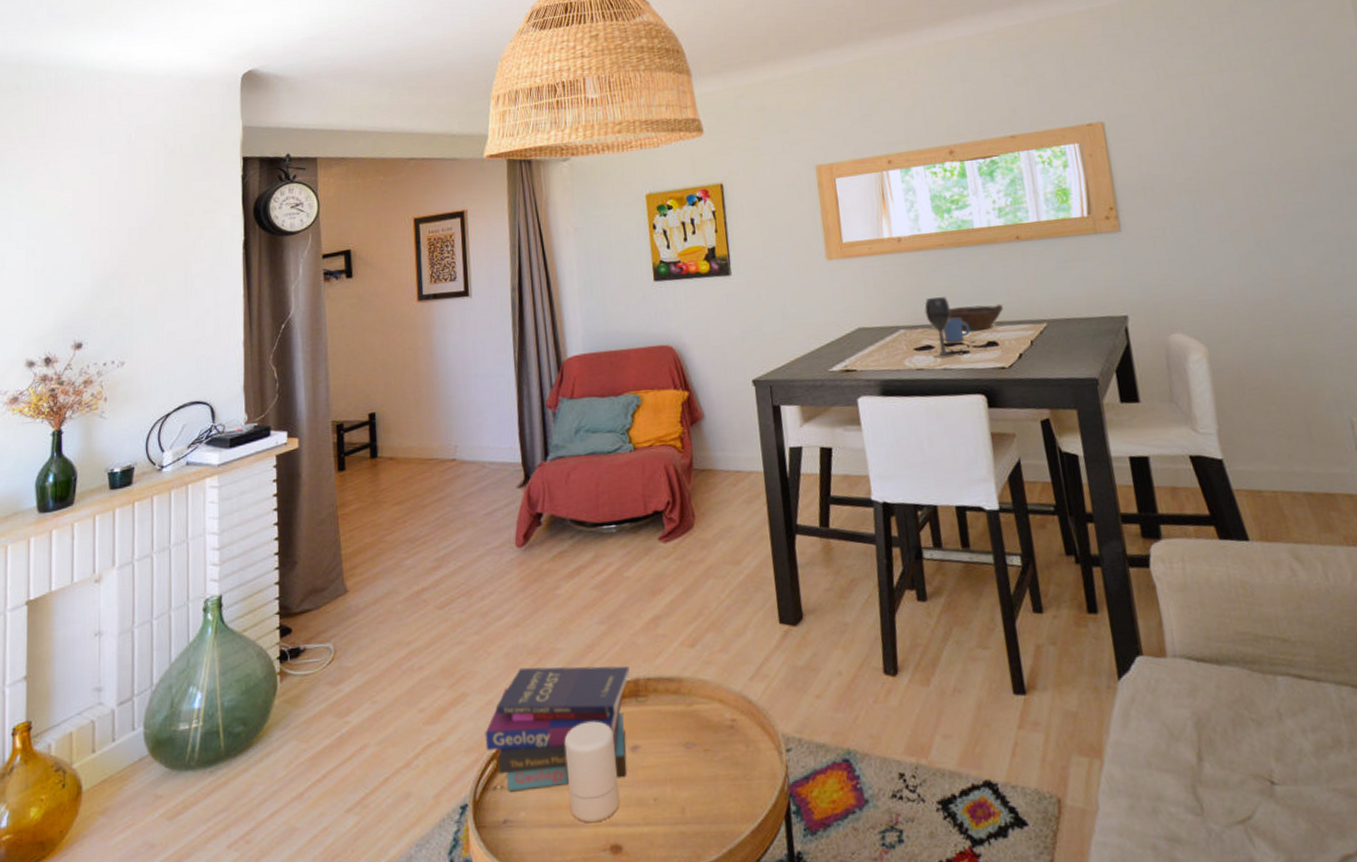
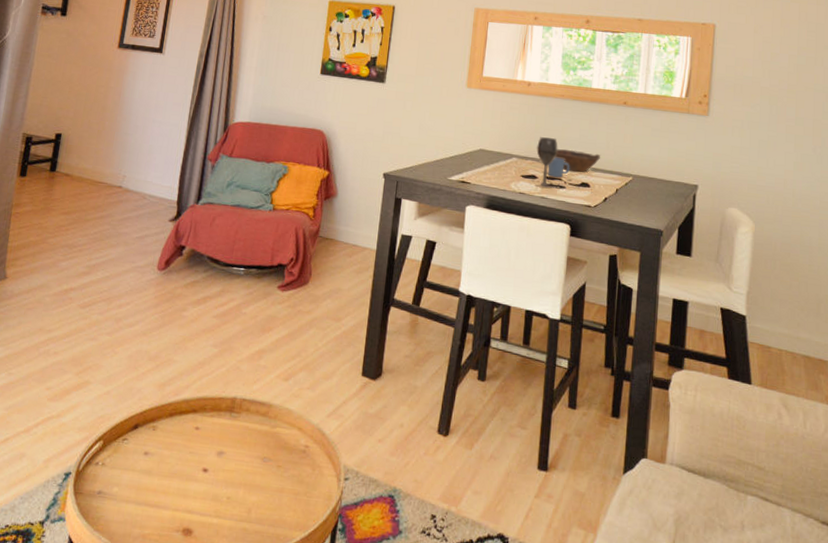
books: present [485,666,630,792] -> none [96,369,230,475]
candle: present [564,721,620,823] -> none [156,424,205,508]

